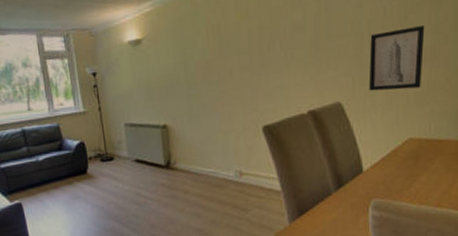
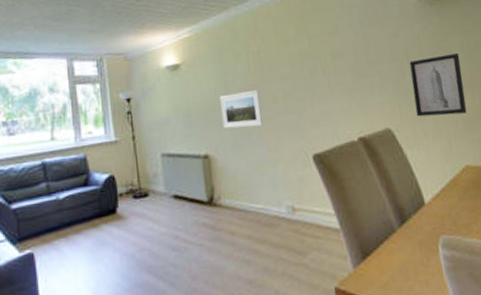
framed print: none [178,64,218,101] -> present [219,89,263,129]

